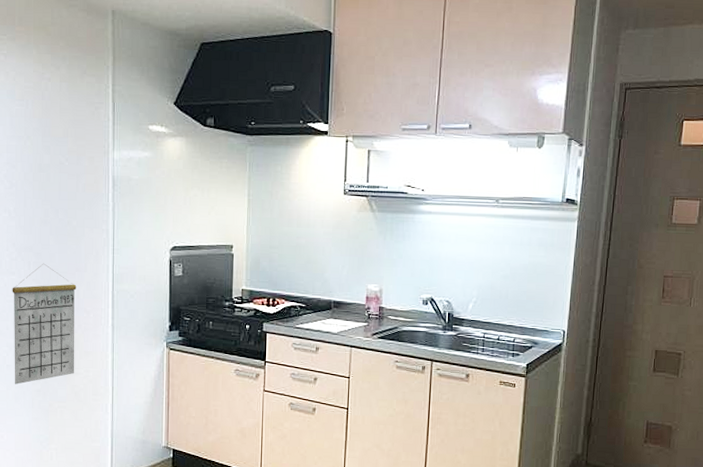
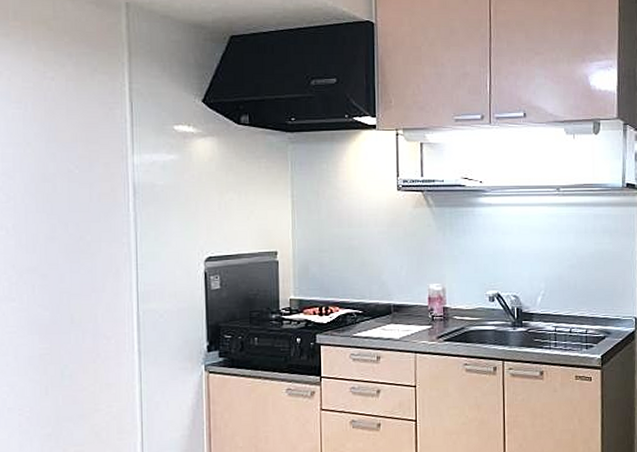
calendar: present [12,263,77,384] -> none [12,285,94,430]

